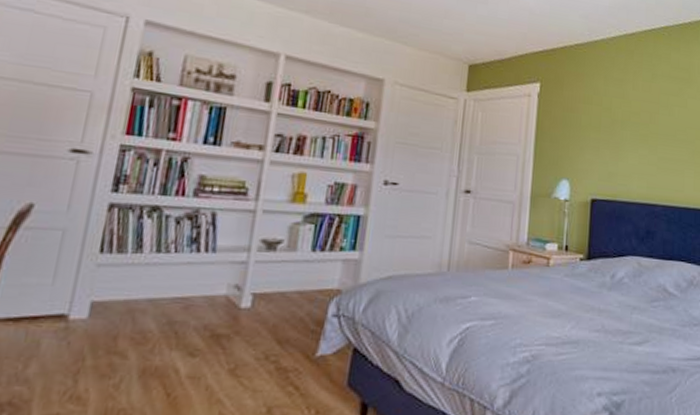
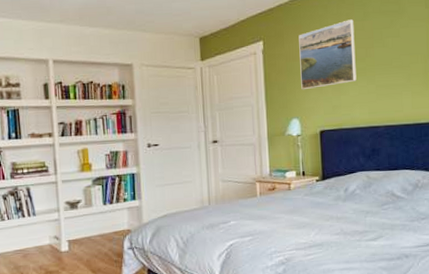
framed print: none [576,78,641,149] -> present [298,19,357,90]

